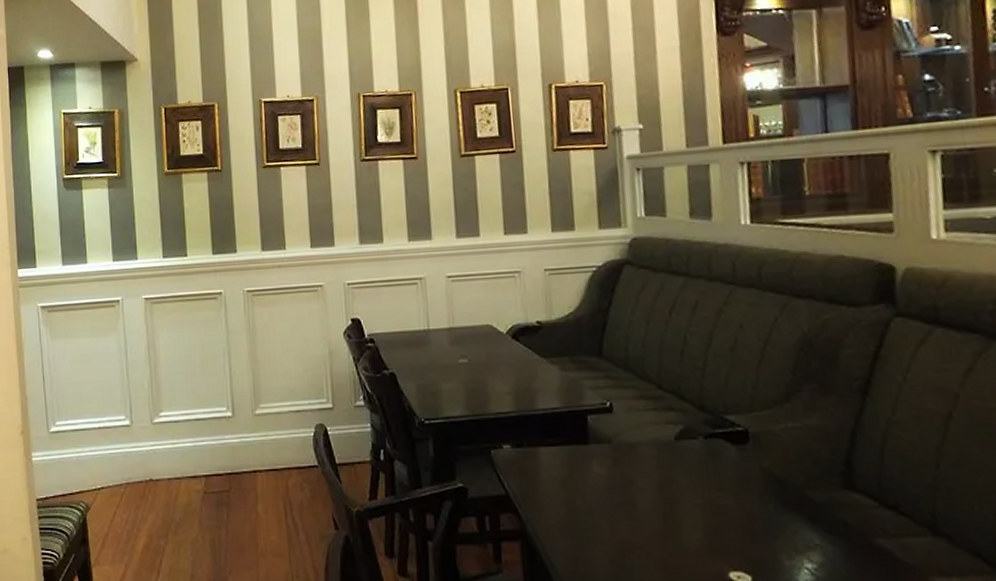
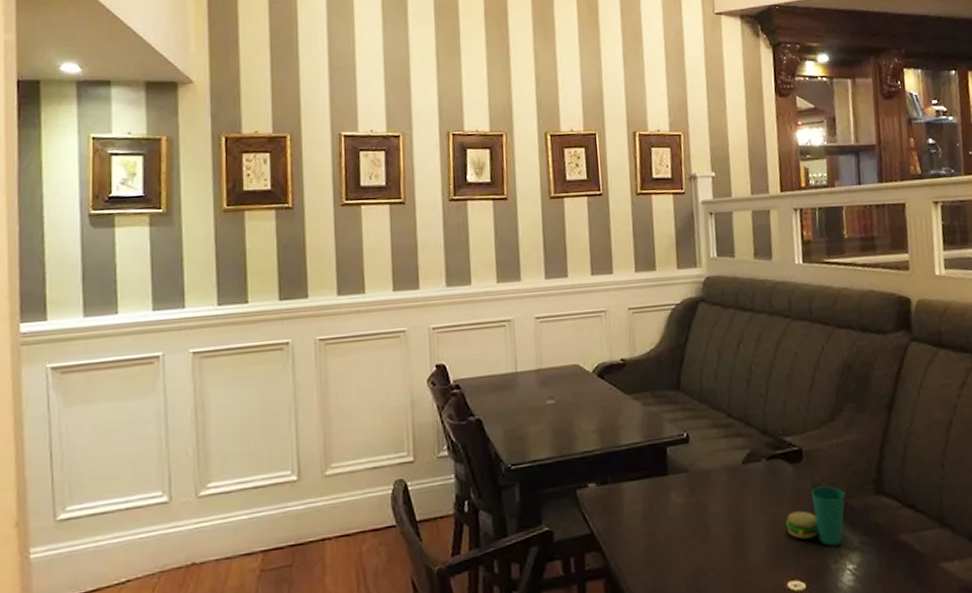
cup: none [728,473,804,540] -> present [786,486,846,547]

